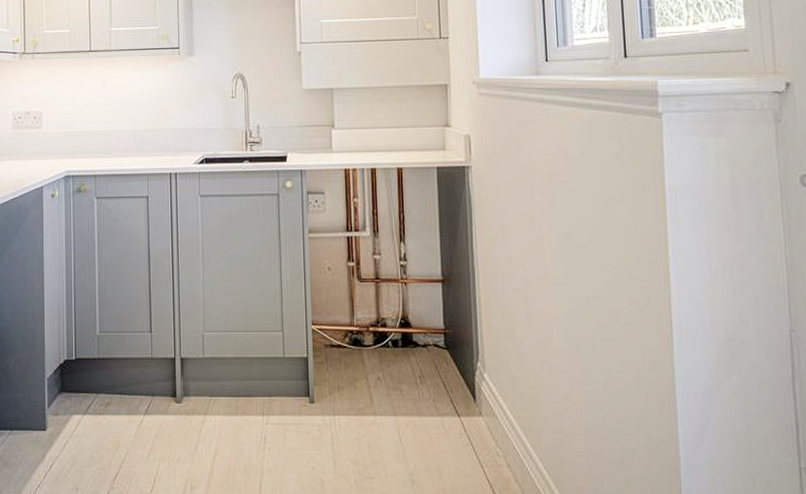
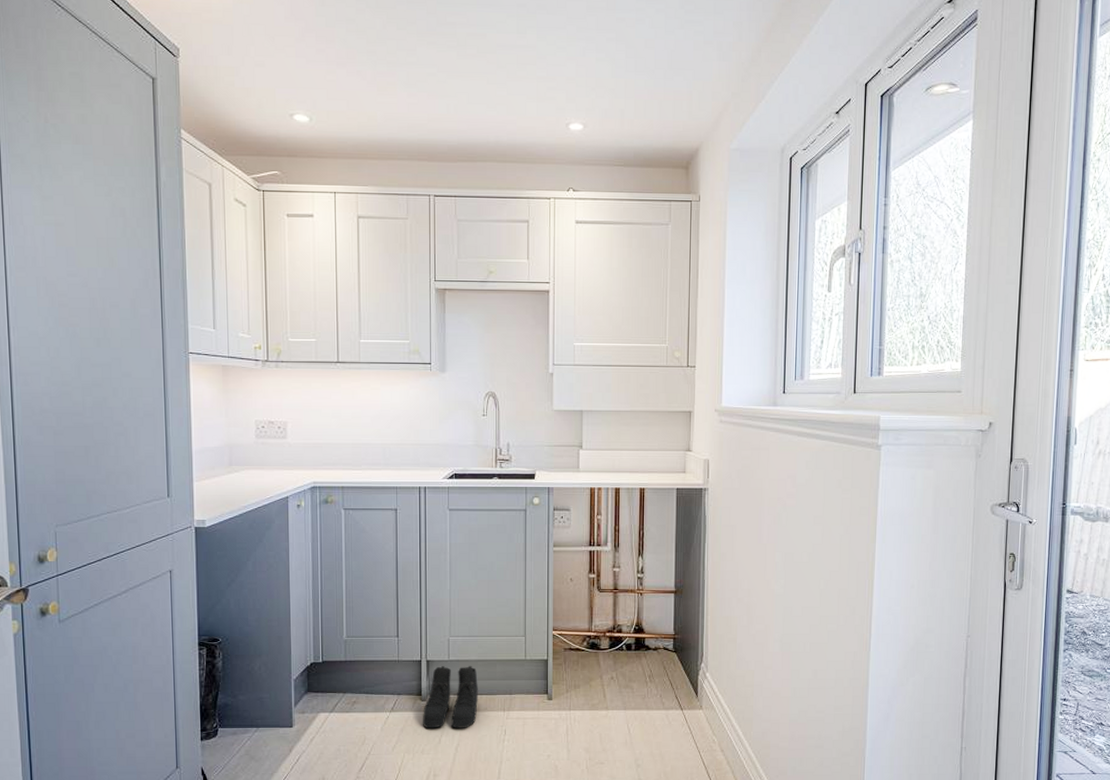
boots: none [177,364,235,434] -> present [422,666,478,728]

